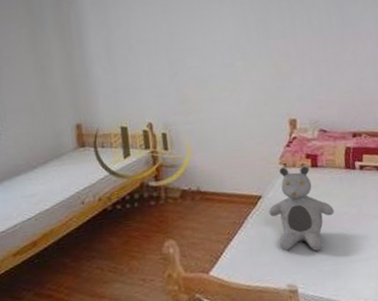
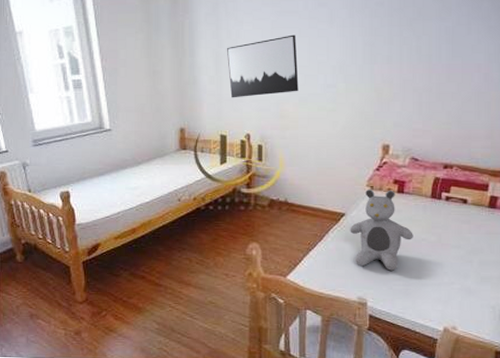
wall art: none [118,17,197,87] -> present [227,34,299,98]

